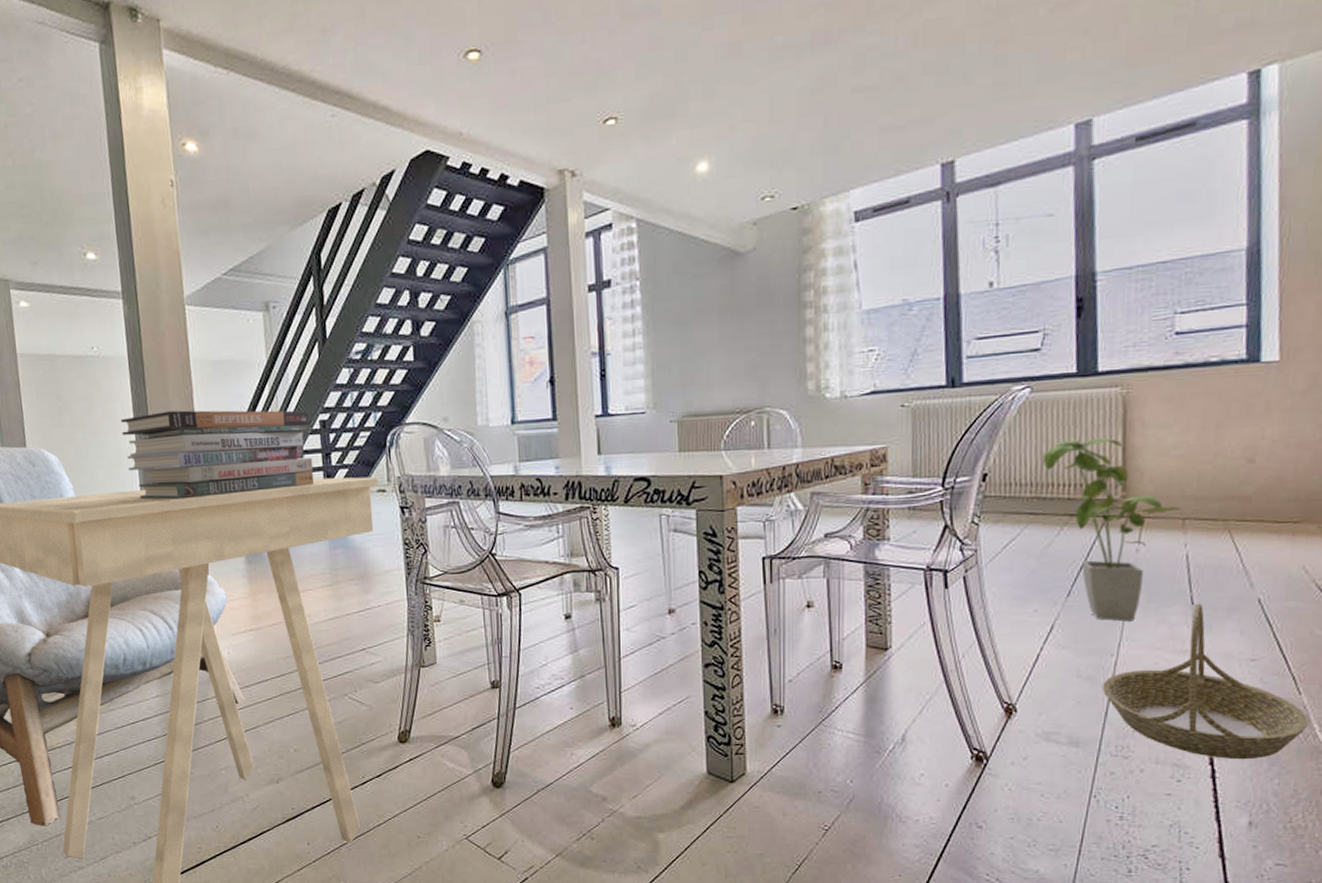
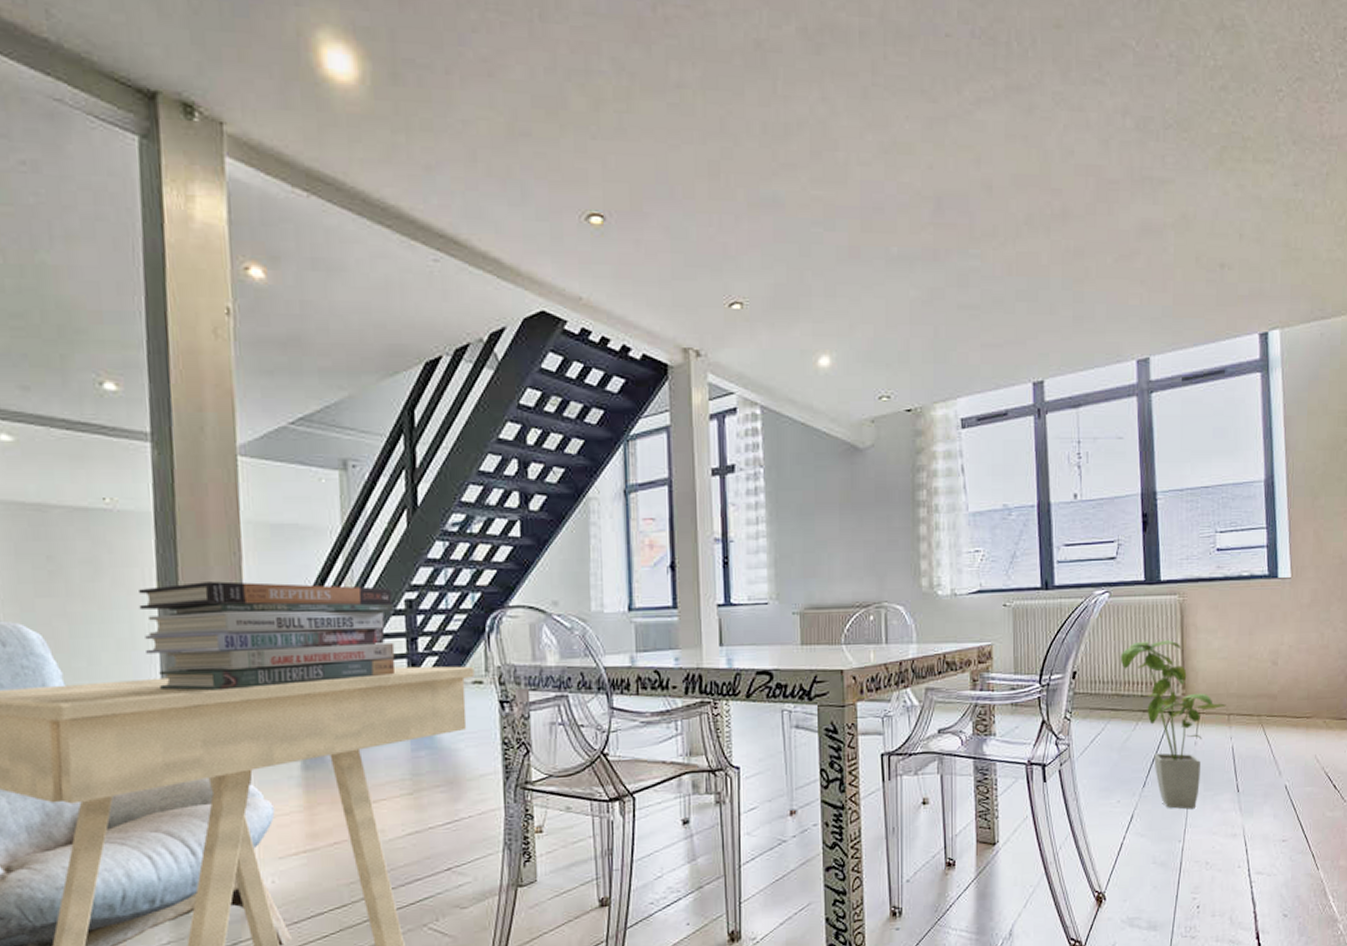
basket: present [1102,603,1309,760] -> none [1173,790,1326,933]

